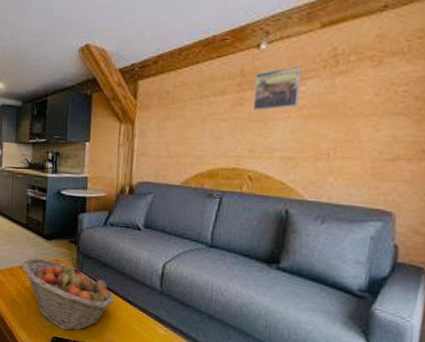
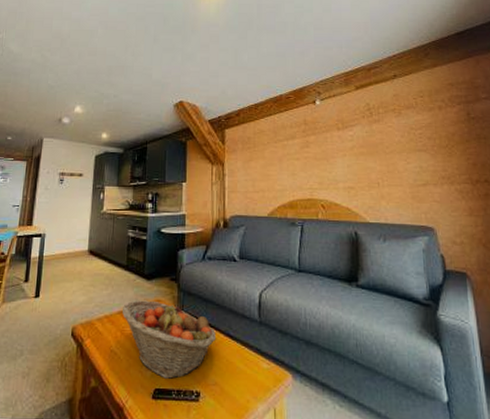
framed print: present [252,65,302,111] -> none [316,116,350,151]

